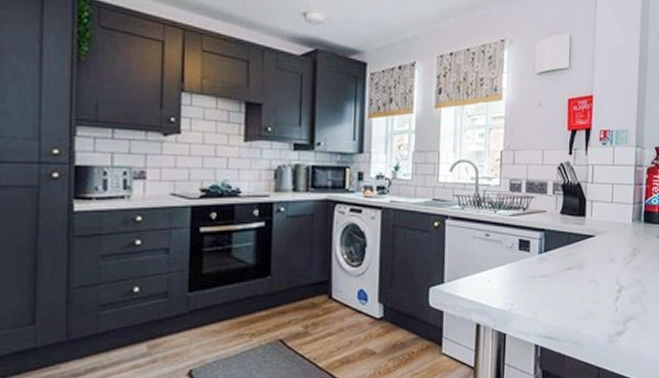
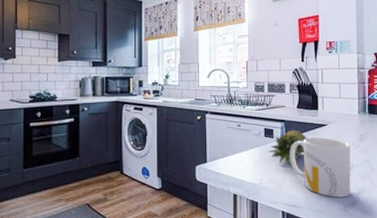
fruit: none [521,242,570,287] -> present [267,130,307,165]
mug: none [548,252,621,327] -> present [289,137,351,198]

